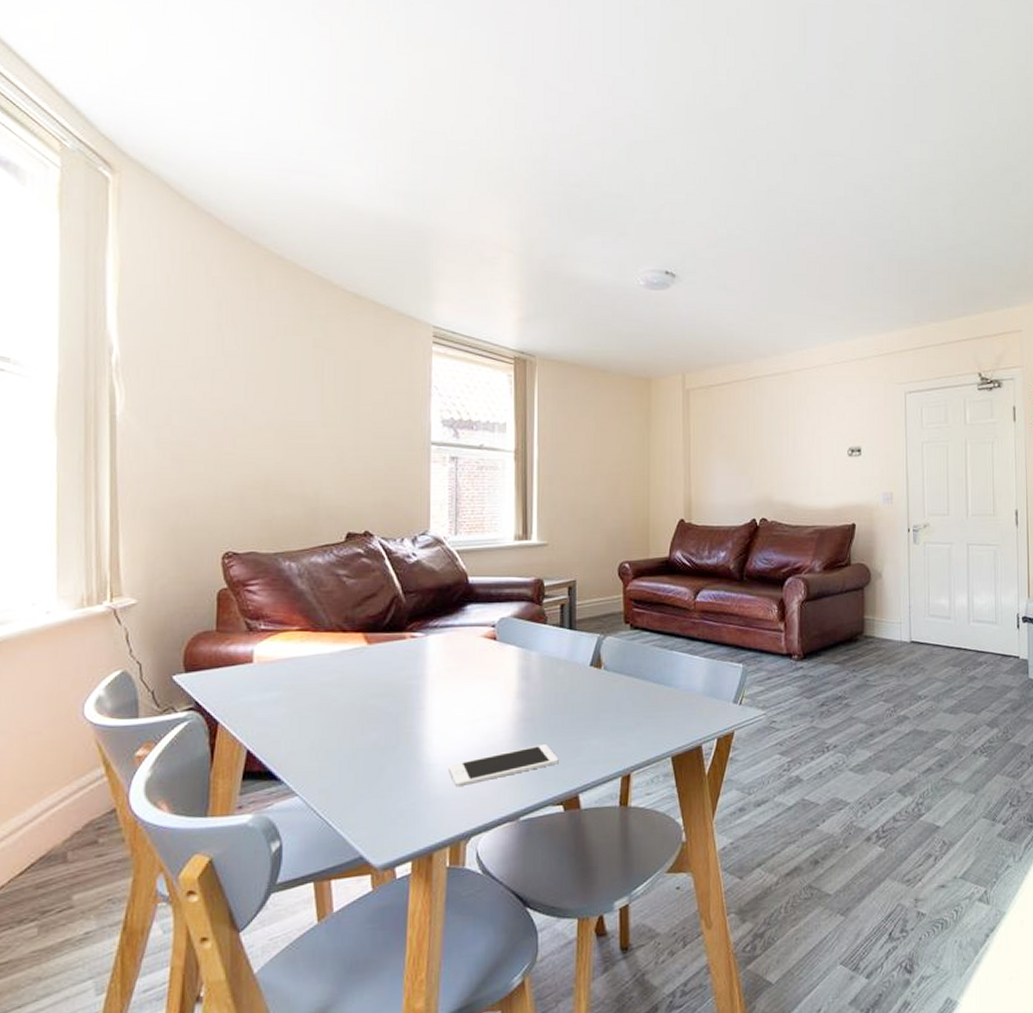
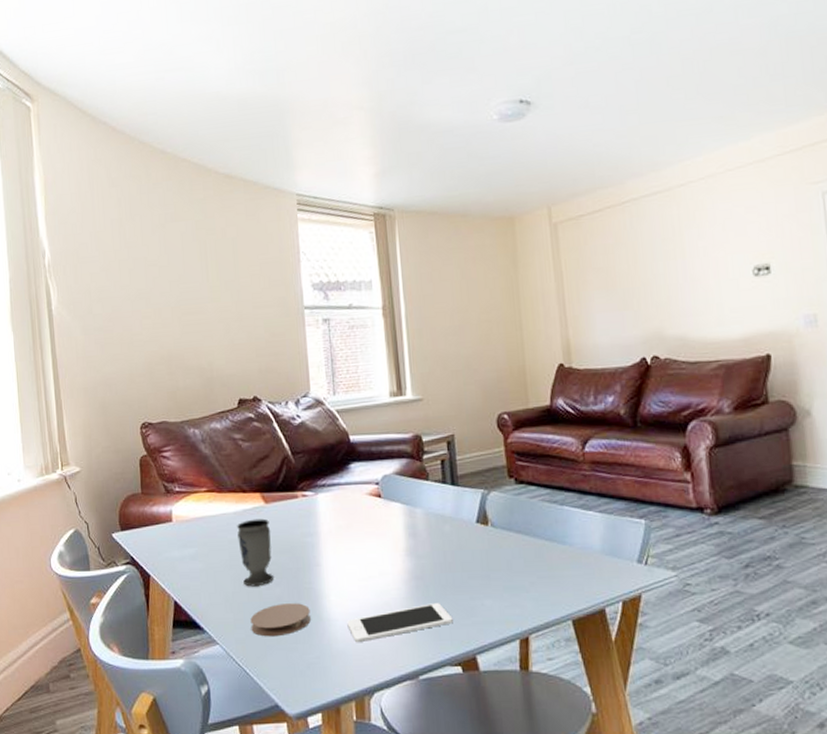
cup: none [332,660,372,733] -> present [237,518,275,587]
coaster: none [338,748,409,785] -> present [250,603,311,637]

